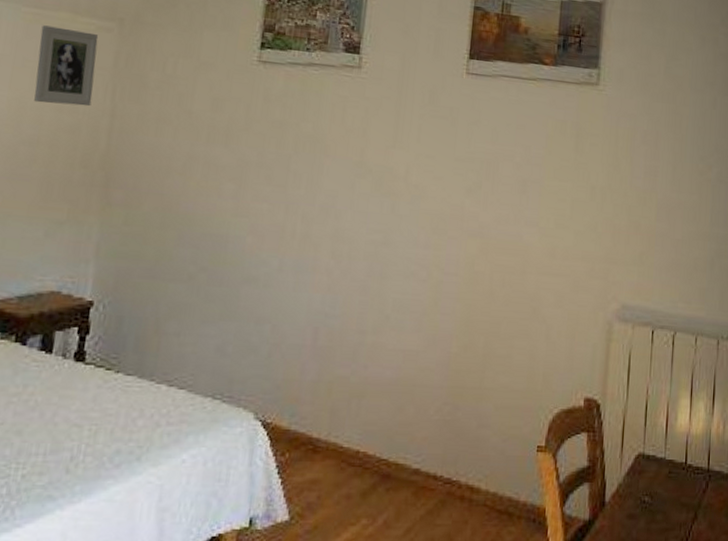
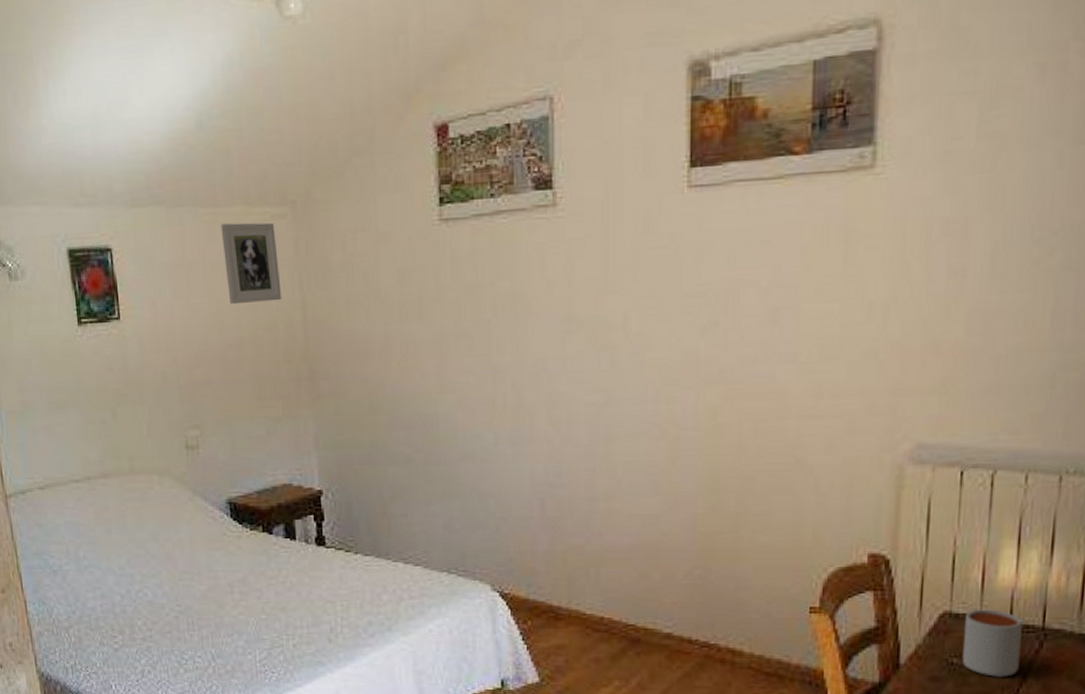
mug: none [651,451,694,514] -> present [962,609,1022,677]

